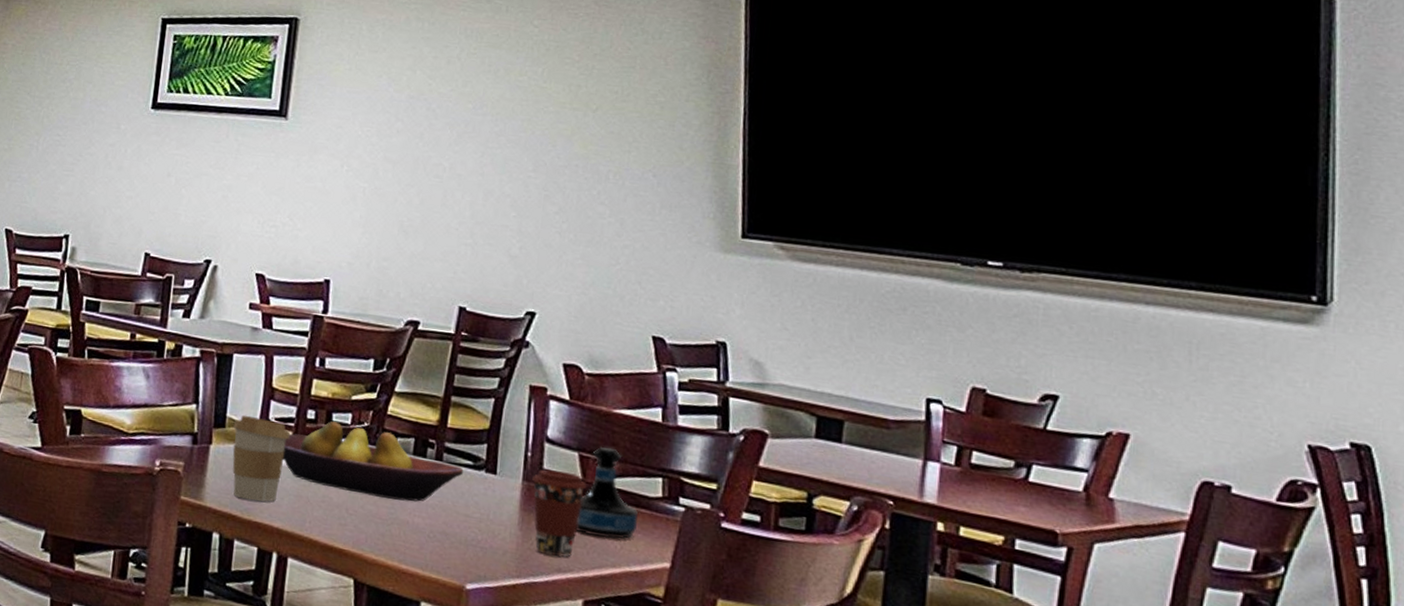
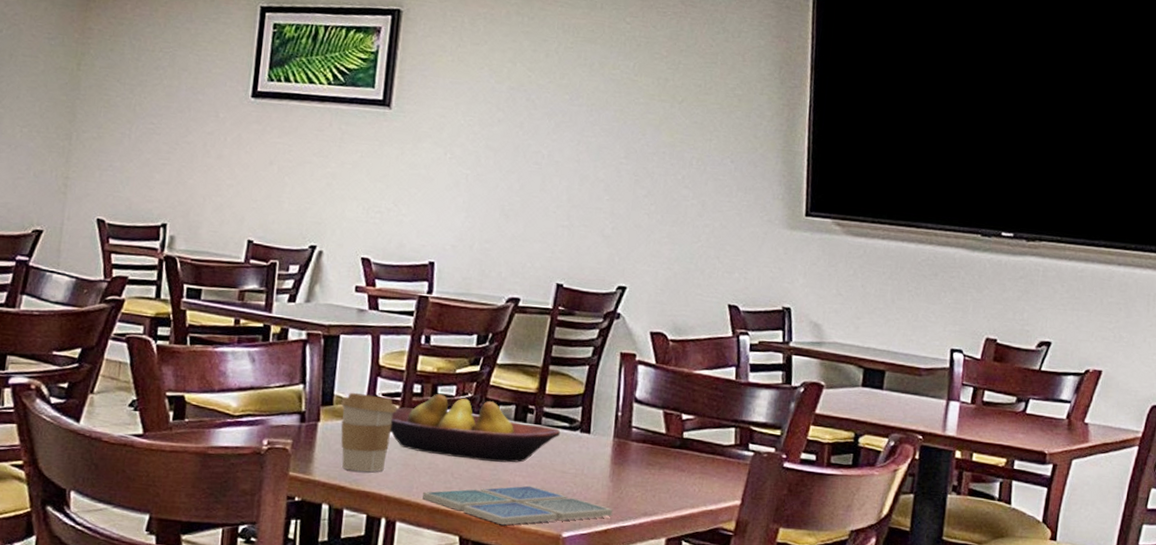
drink coaster: none [316,527,523,571] -> present [422,485,613,526]
coffee cup: present [532,469,588,557] -> none [622,426,671,502]
tequila bottle: present [575,446,638,539] -> none [660,403,714,484]

